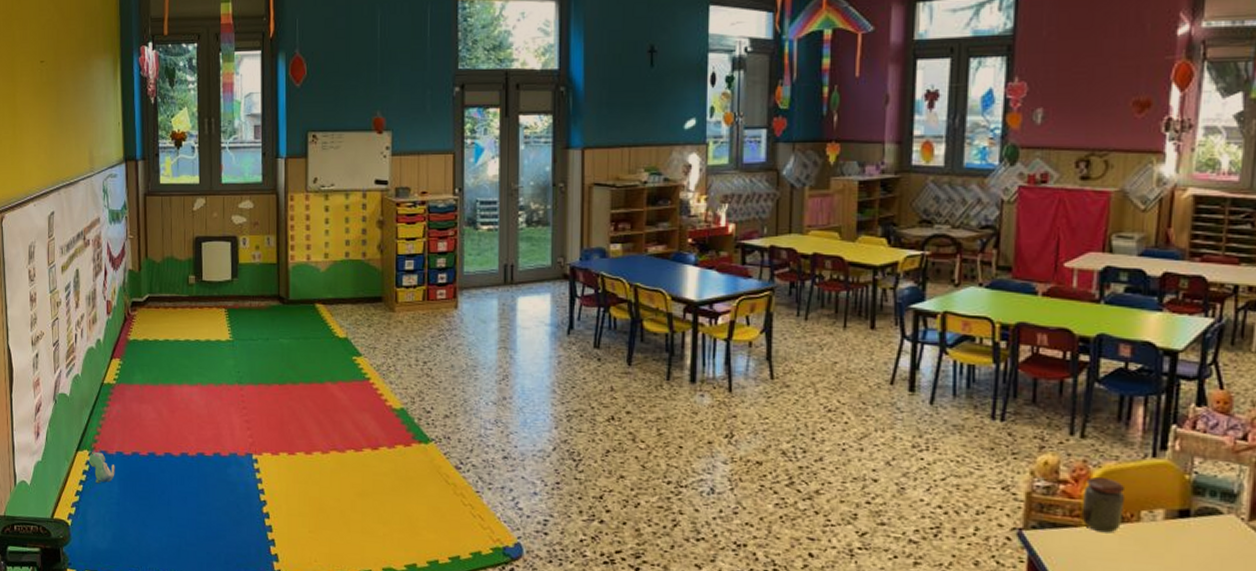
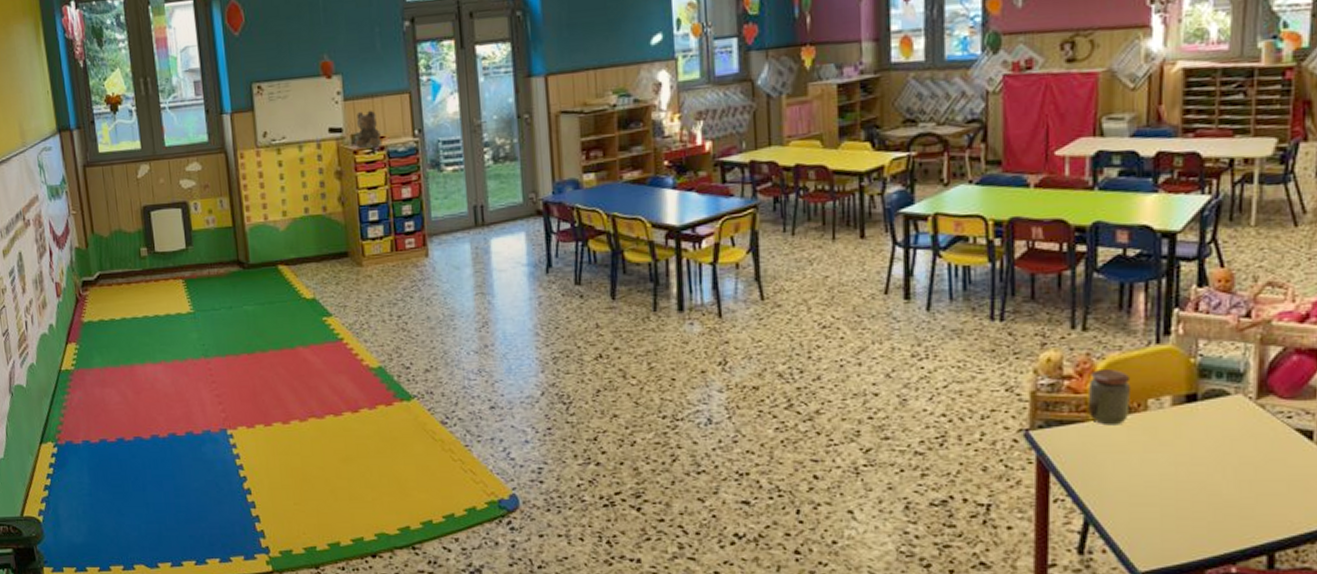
stuffed animal: present [88,451,115,484] -> none [54,442,84,476]
teddy bear: none [399,166,423,201] -> present [356,110,381,148]

